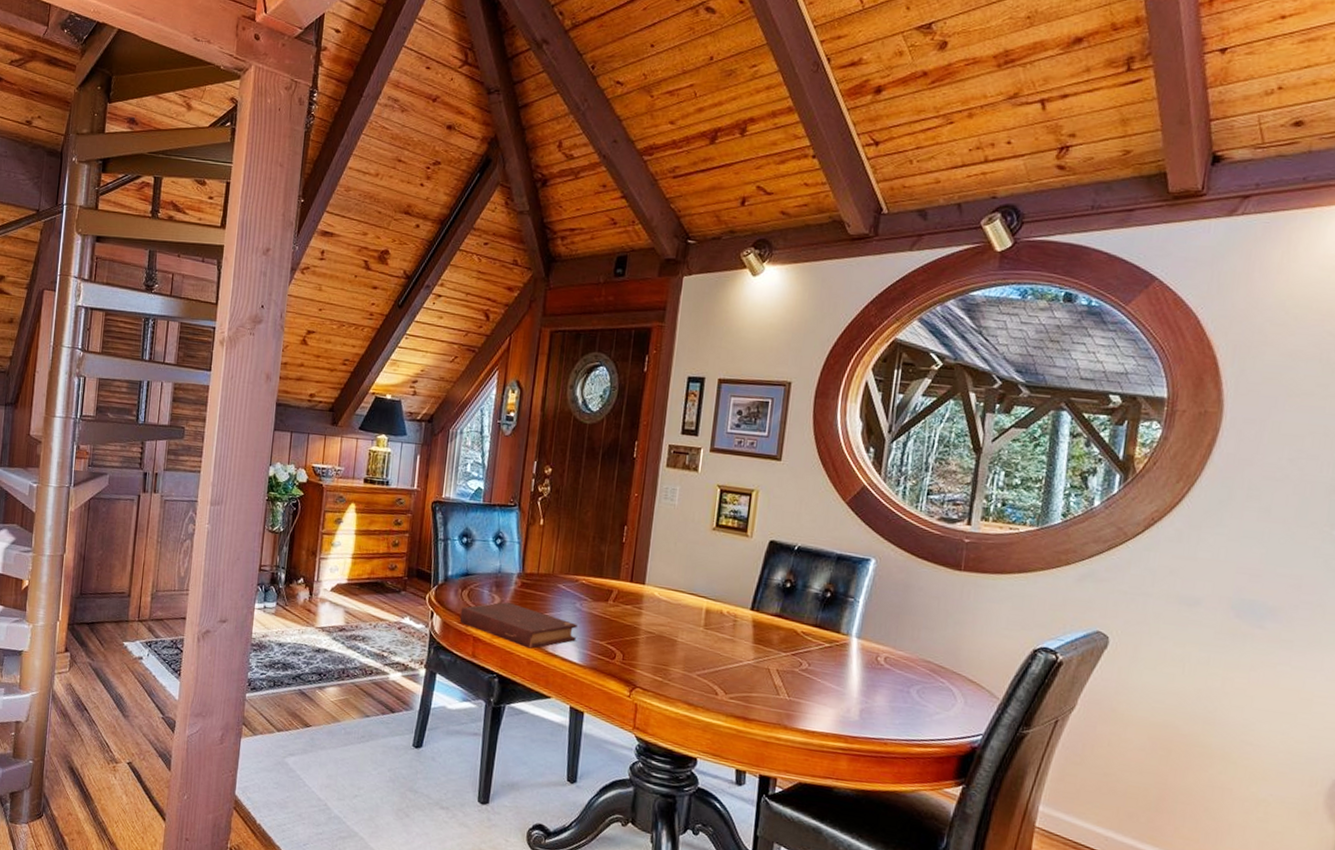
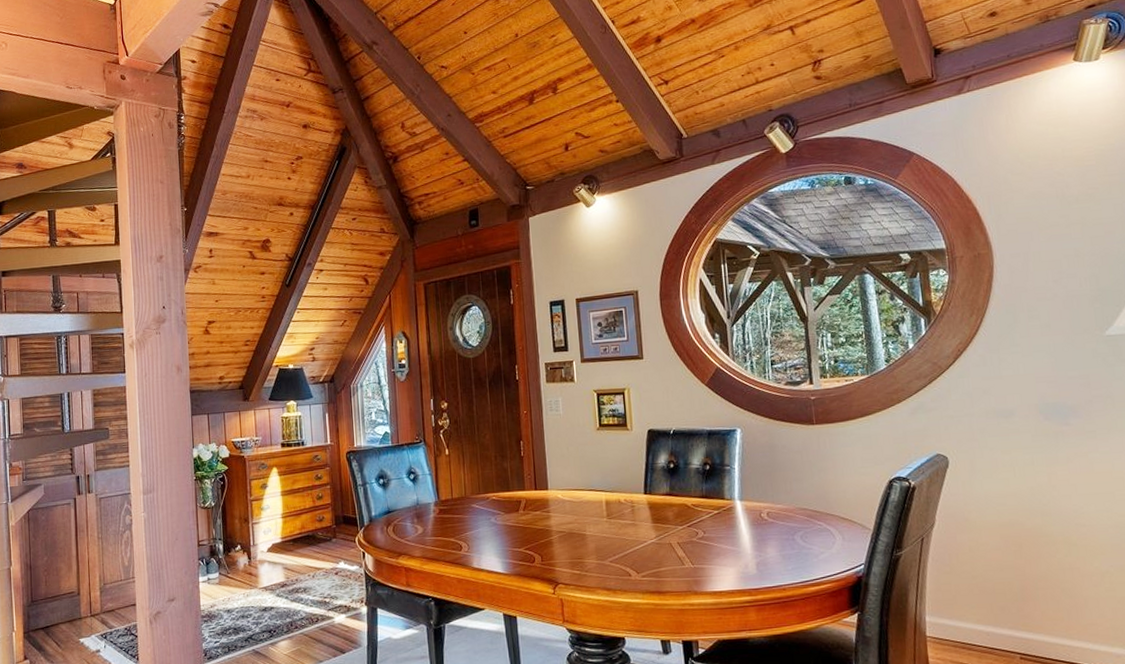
book: present [459,602,577,649] -> none [389,530,497,568]

